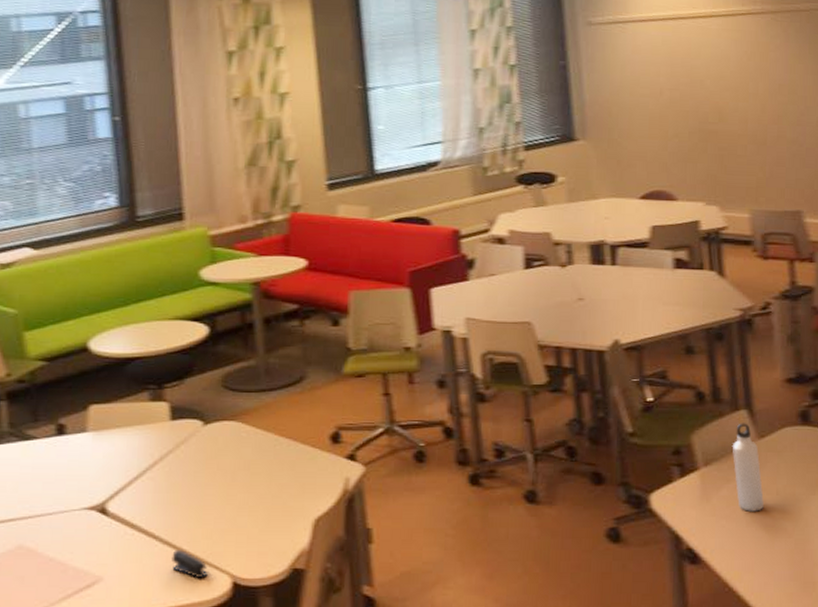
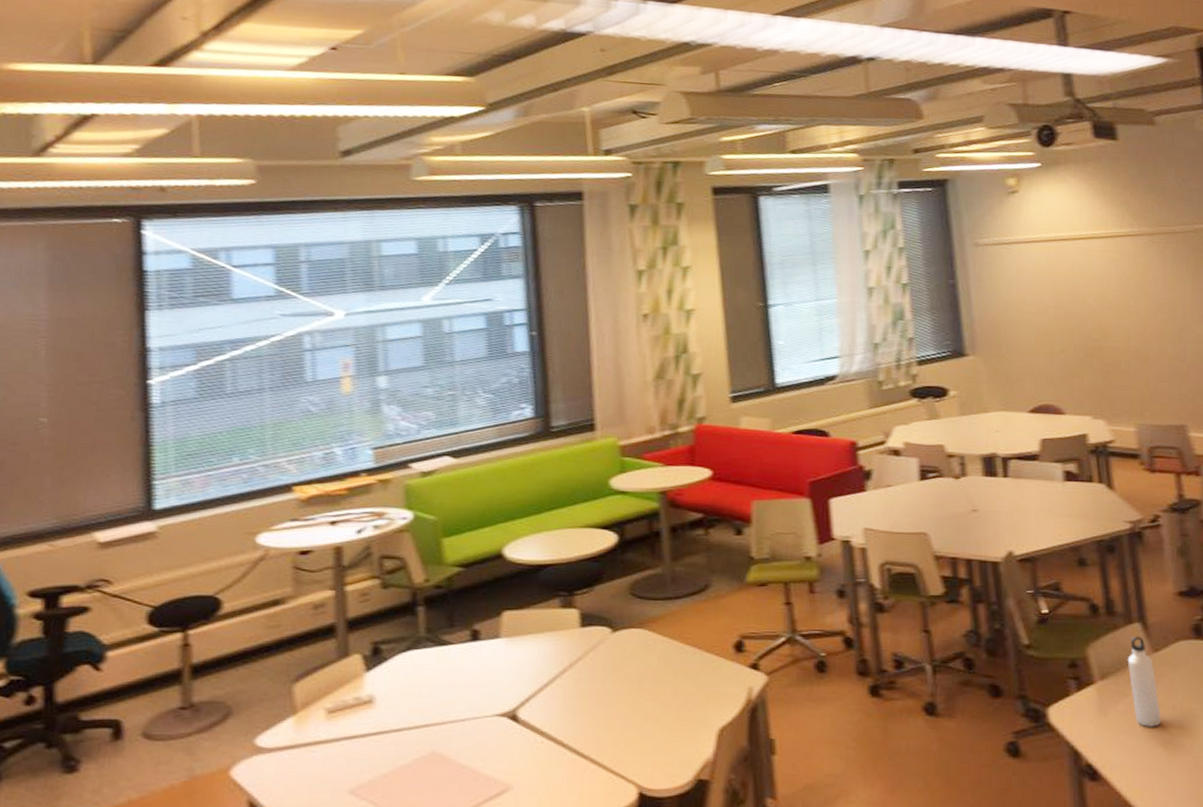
stapler: present [171,549,208,579] -> none [579,757,615,789]

